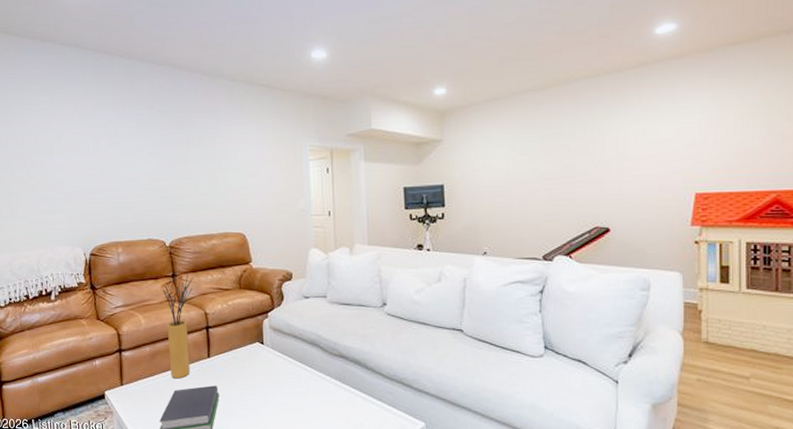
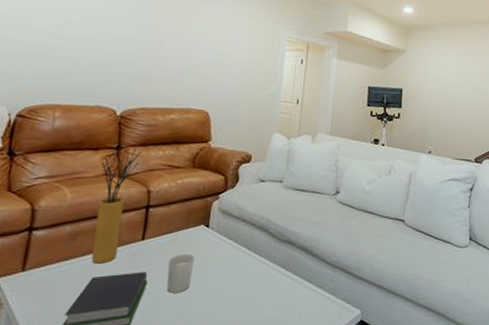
candle holder: none [233,370,256,404] -> present [166,254,195,293]

